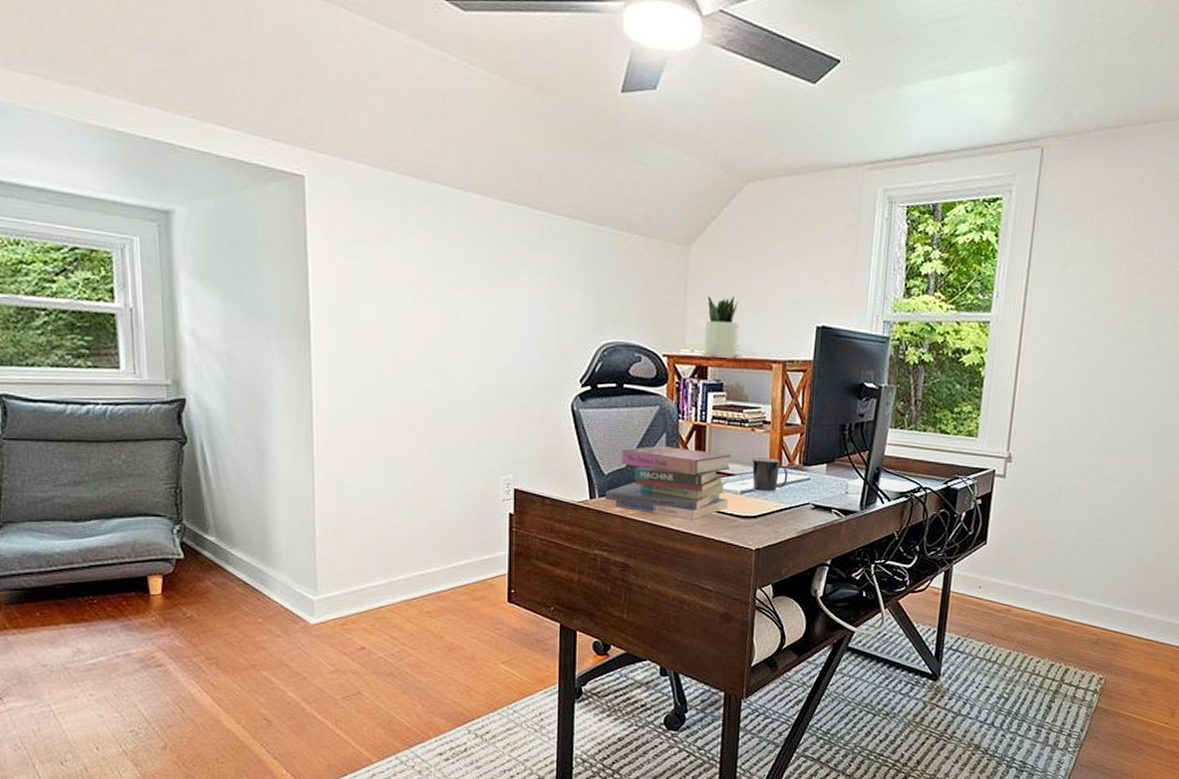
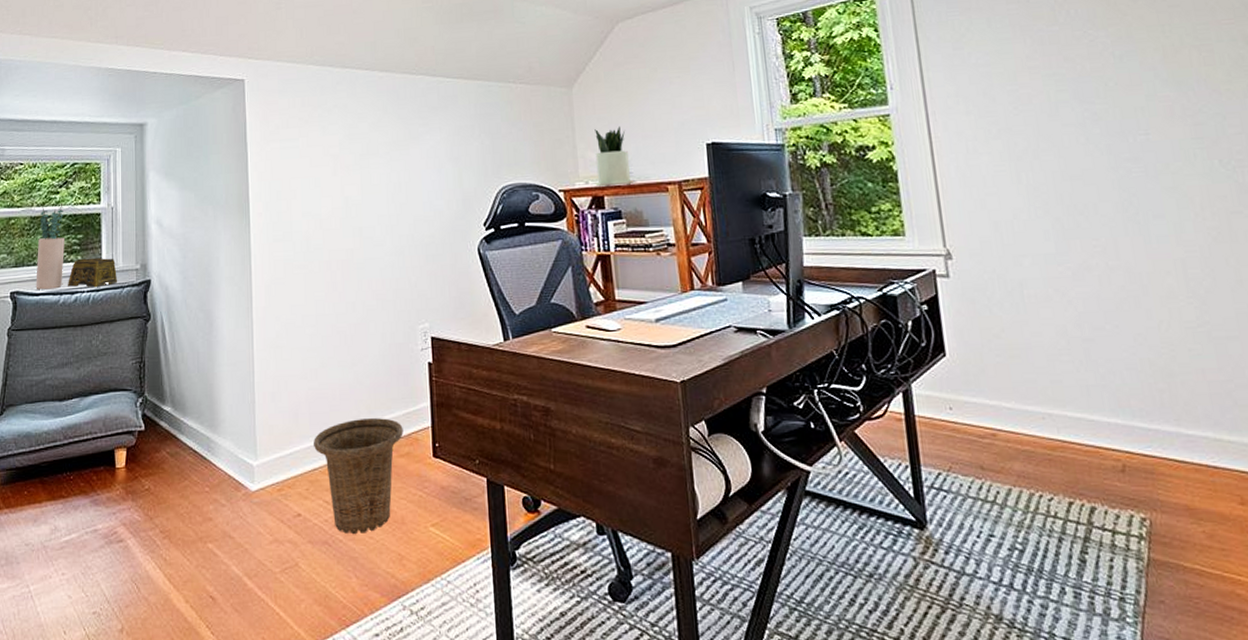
vase: none [30,295,69,397] -> present [36,203,64,290]
decorative box: none [74,365,143,401] -> present [67,257,118,288]
basket: none [381,562,478,667] -> present [314,418,403,534]
books: present [605,445,730,520] -> none [518,279,644,355]
mug: present [752,457,788,494] -> none [662,281,703,320]

